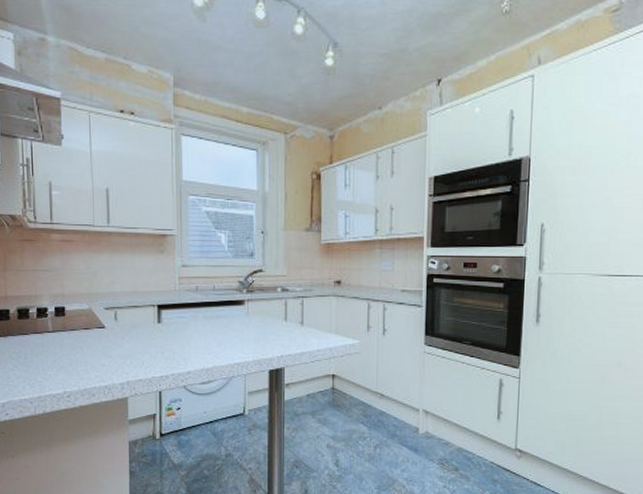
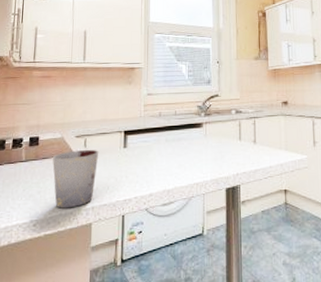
cup: none [82,322,132,382] -> present [52,149,99,209]

